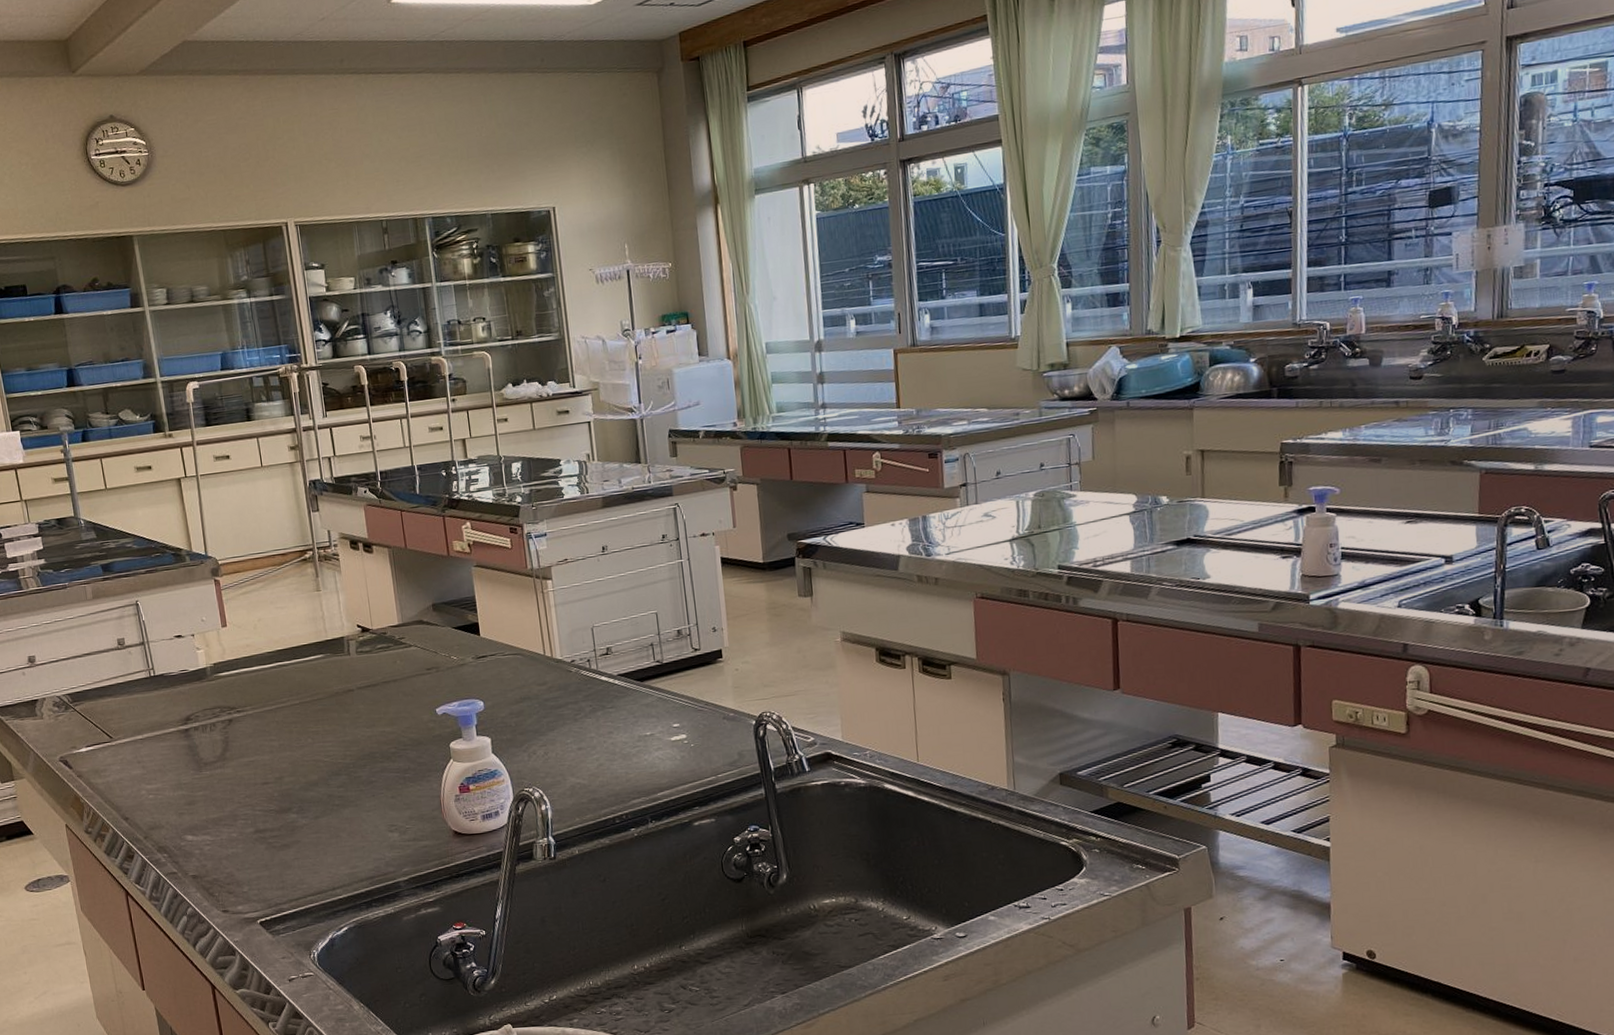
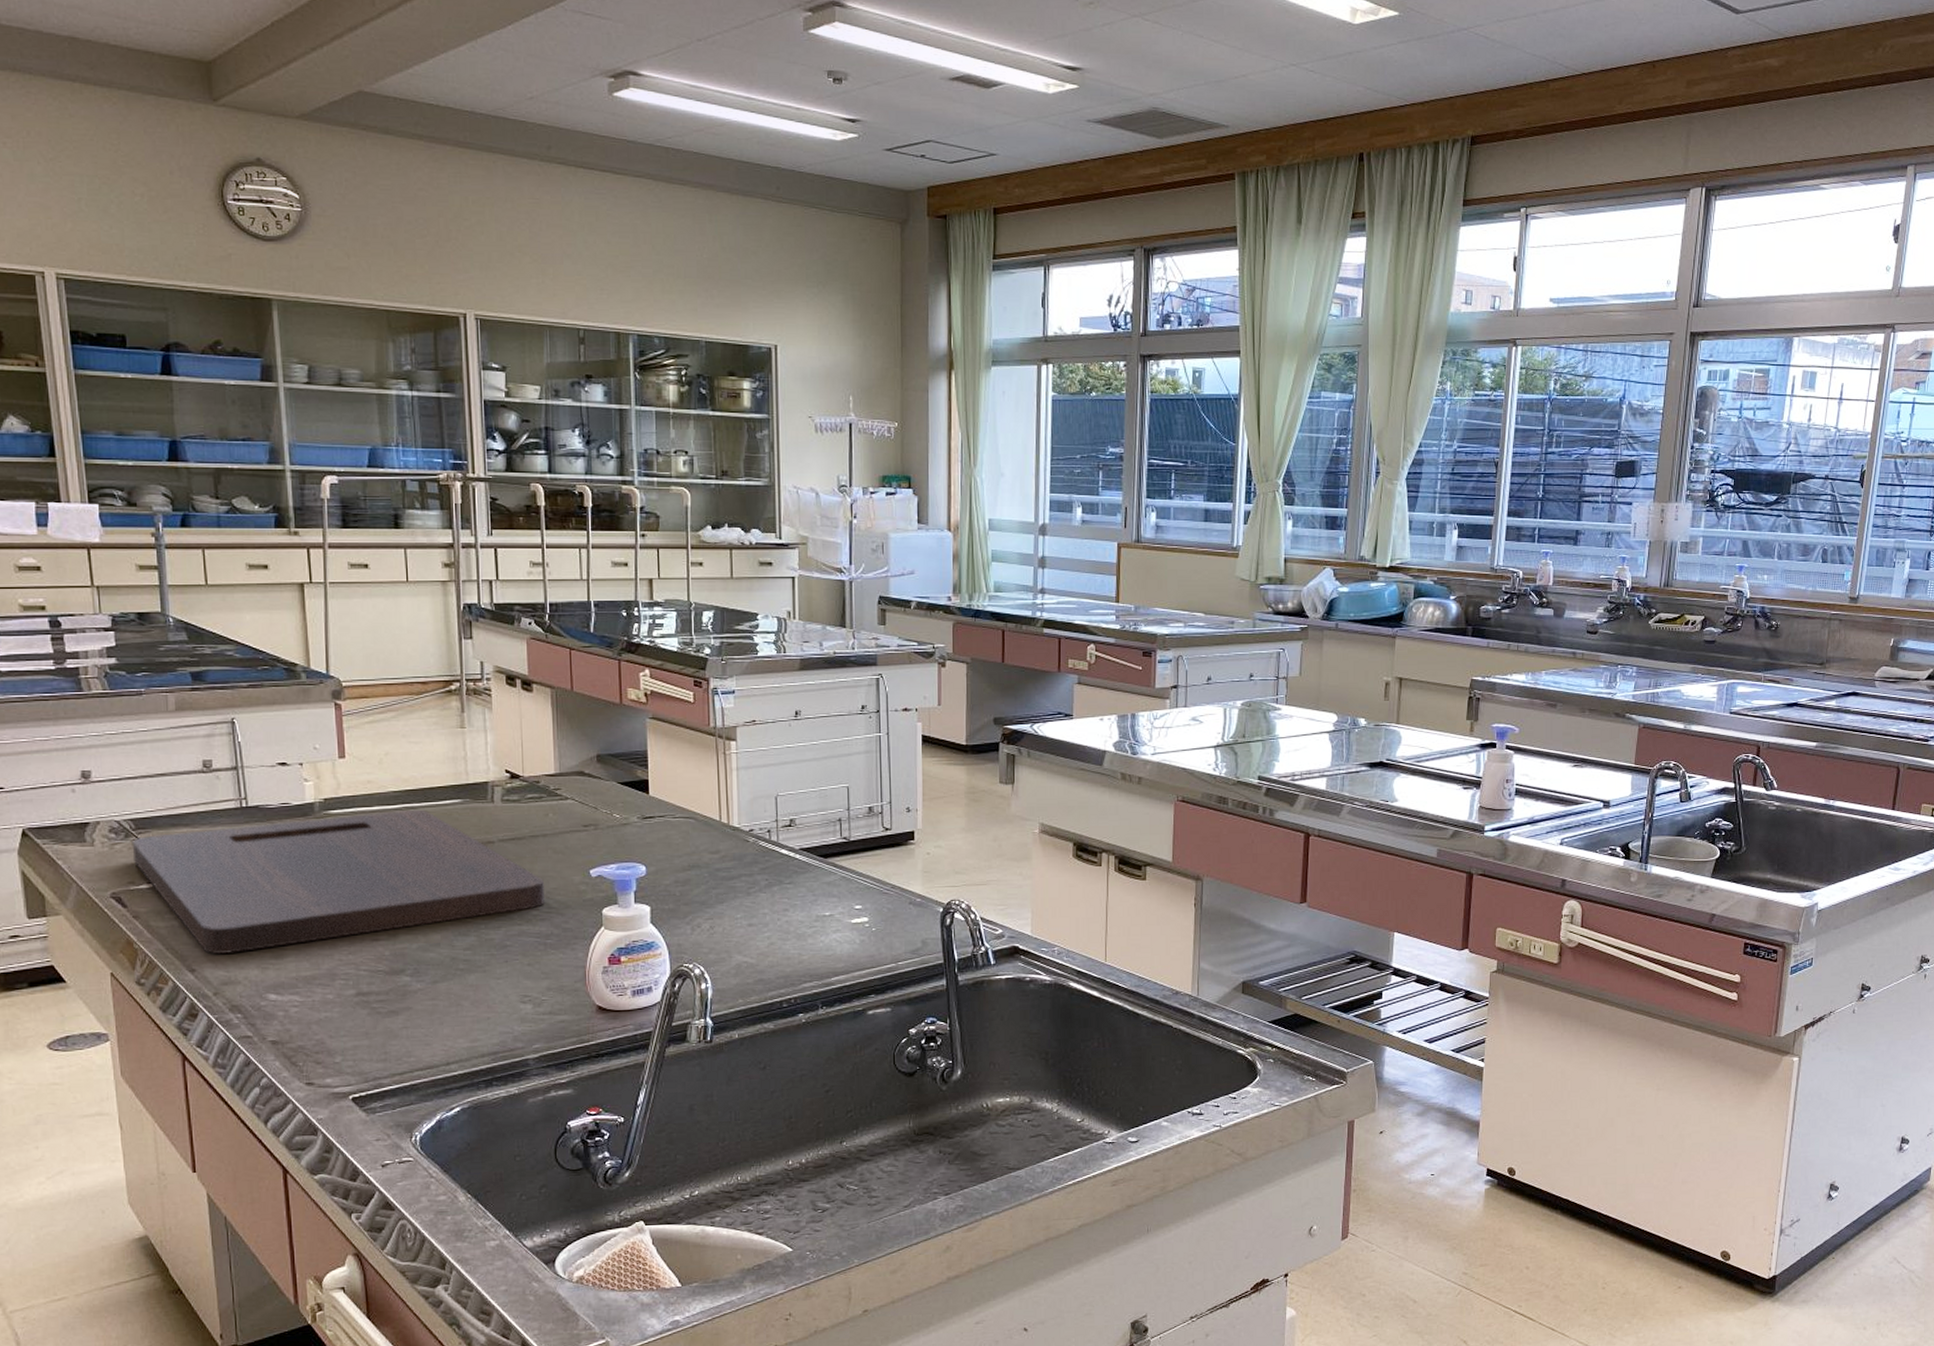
cutting board: none [70,666,401,804] -> present [132,809,544,954]

